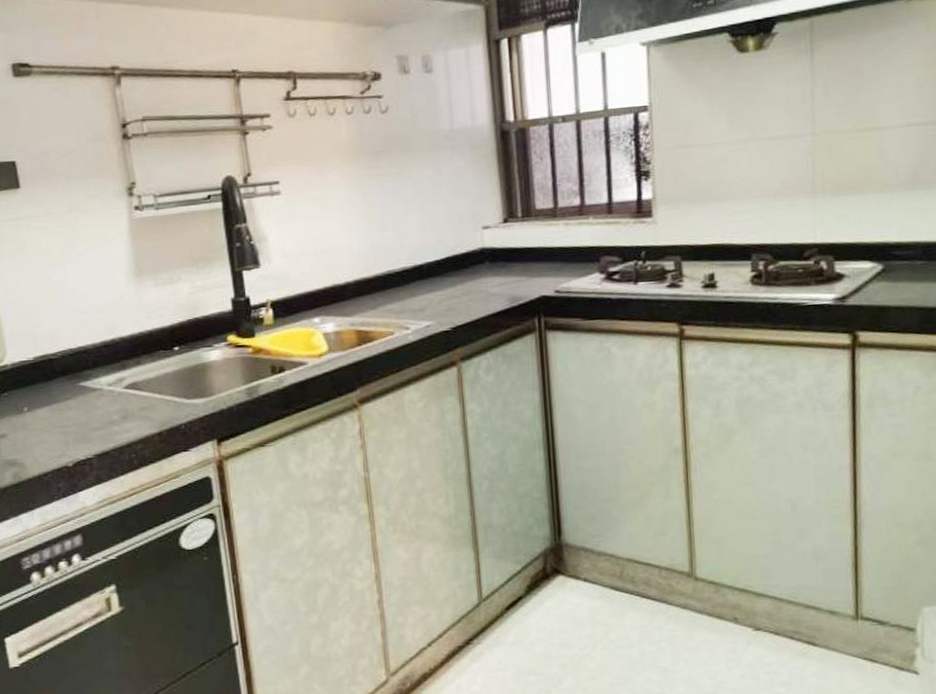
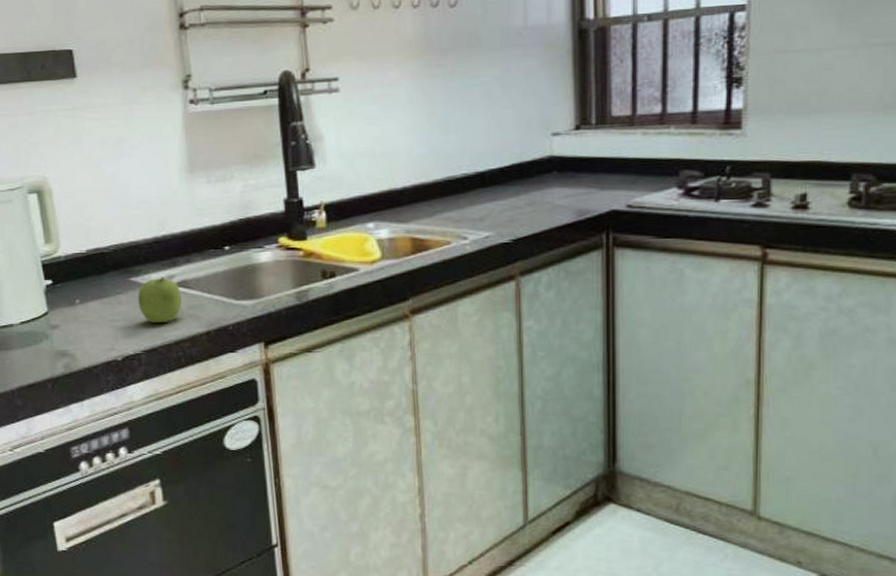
fruit: none [88,380,133,427] -> present [138,277,182,324]

